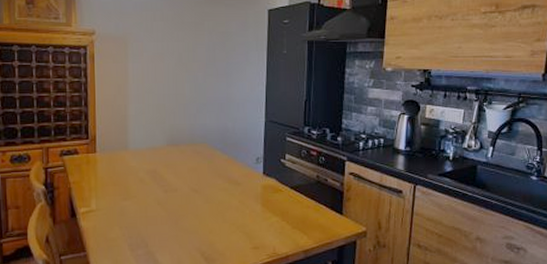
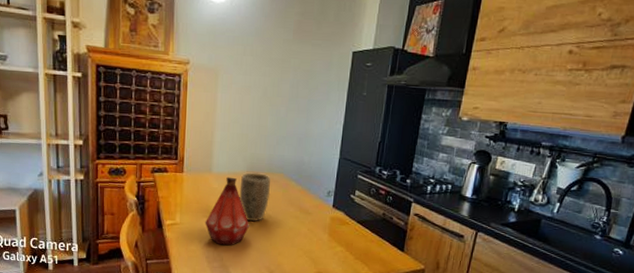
bottle: none [124,152,175,230] -> present [205,177,250,245]
plant pot: none [160,145,195,200] -> present [239,172,271,222]

